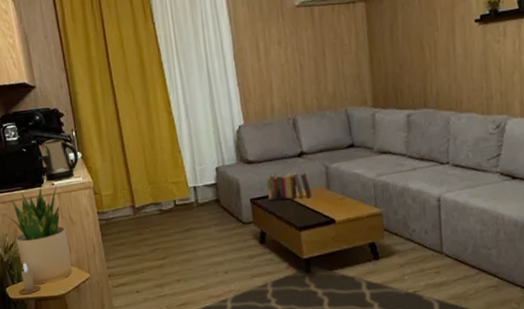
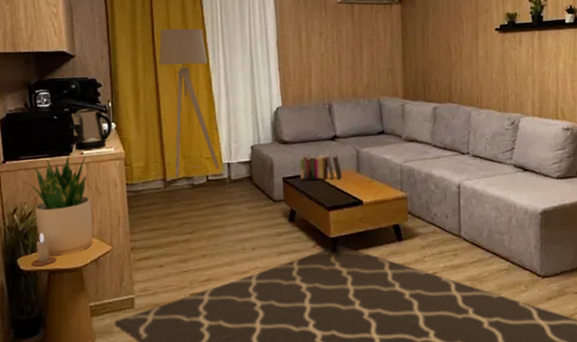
floor lamp: none [115,48,186,204] -> present [159,28,220,177]

